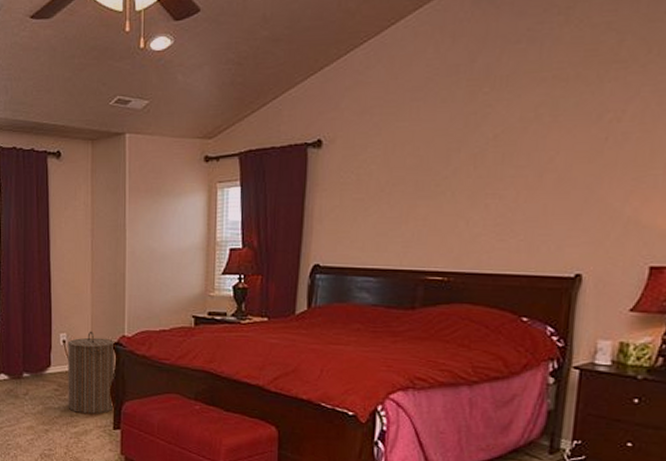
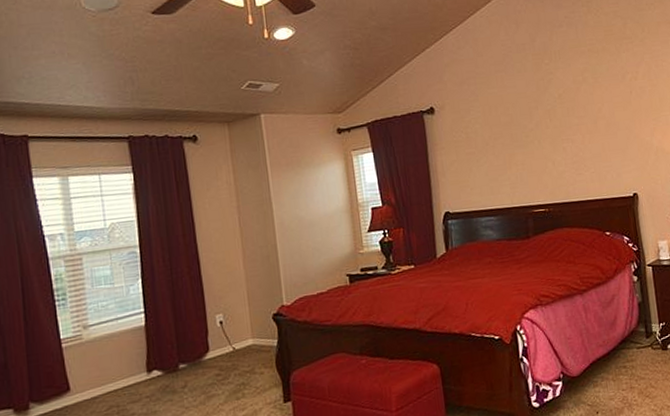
laundry hamper: present [68,331,115,415] -> none [225,306,281,394]

